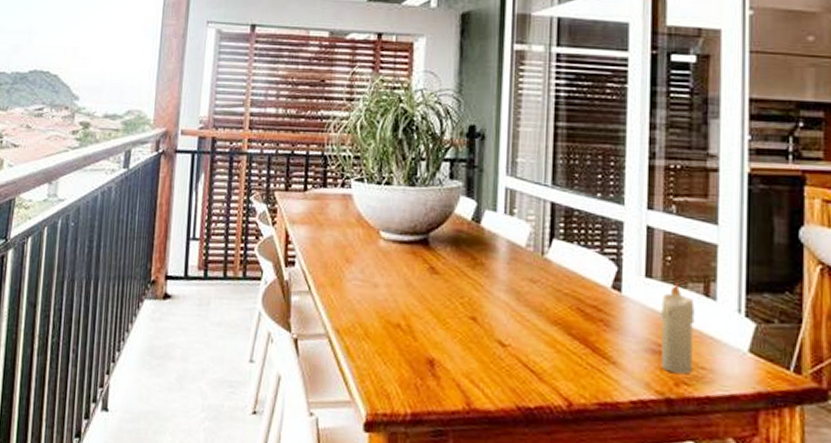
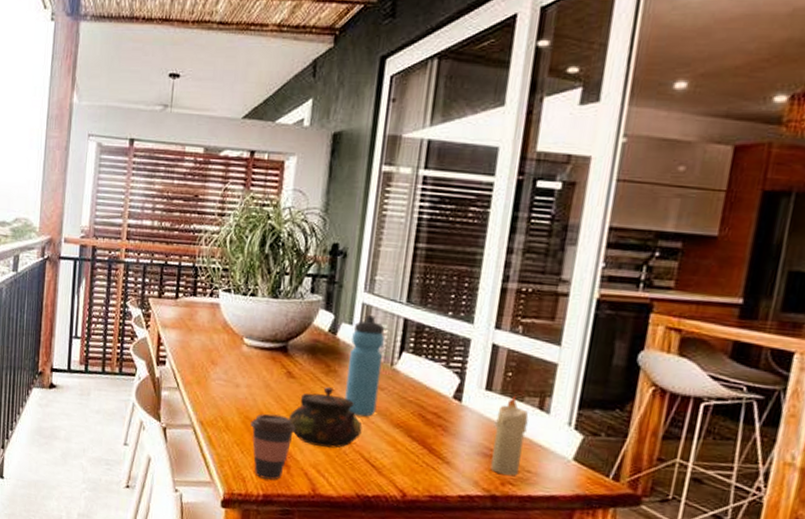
coffee cup: none [392,316,444,395] -> present [250,413,297,480]
teapot: none [434,282,517,354] -> present [288,387,363,449]
water bottle: none [495,201,532,314] -> present [345,315,385,417]

